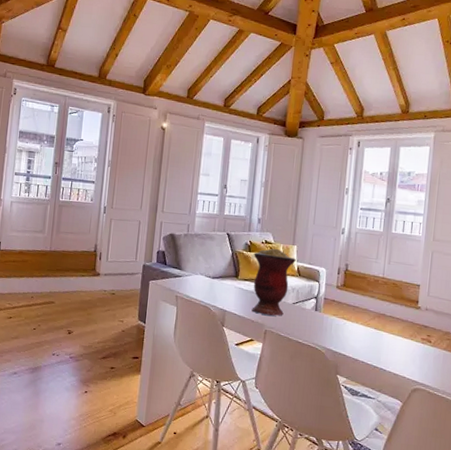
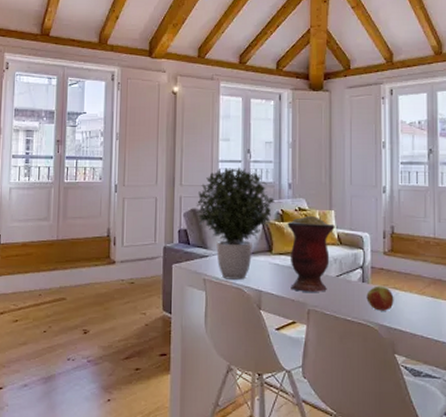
potted plant: none [174,200,245,299] -> present [196,167,275,280]
apple: none [317,315,342,337] -> present [366,286,394,311]

